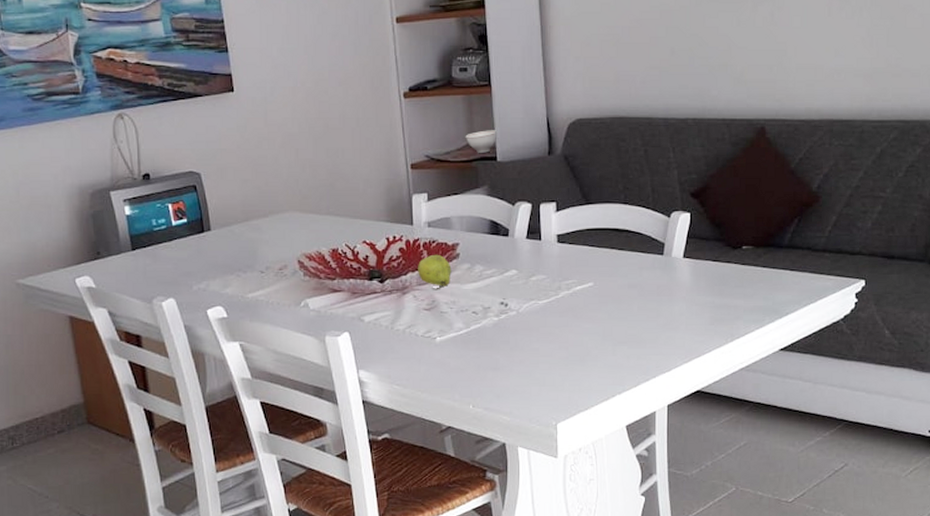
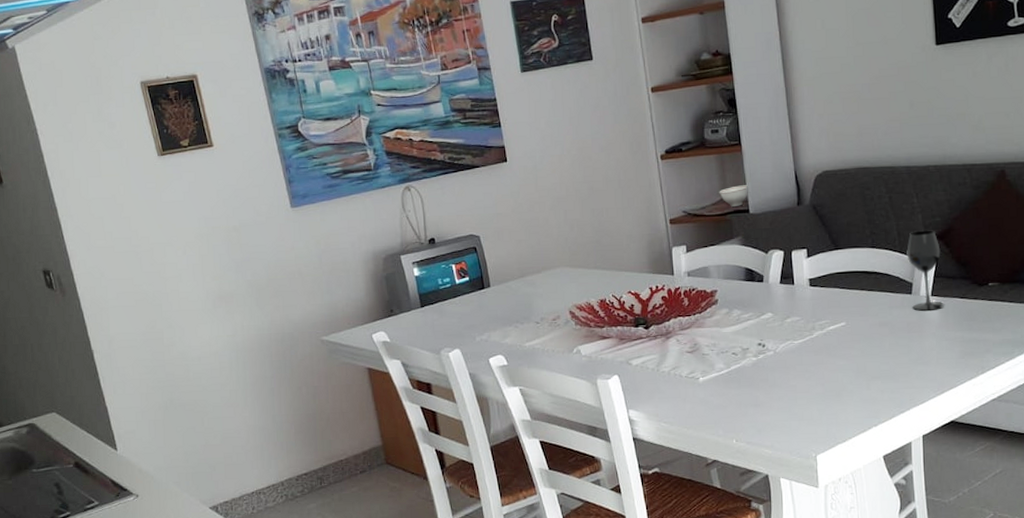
fruit: present [418,254,452,290] -> none [680,301,711,334]
wineglass: none [660,187,697,273] -> present [906,230,945,311]

